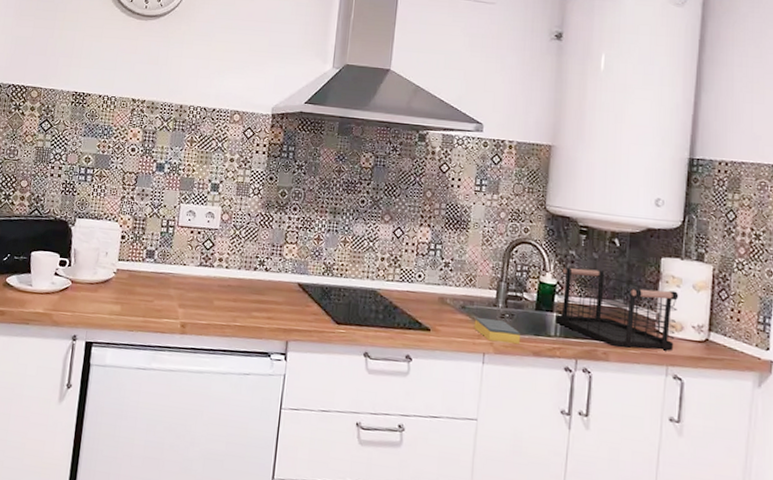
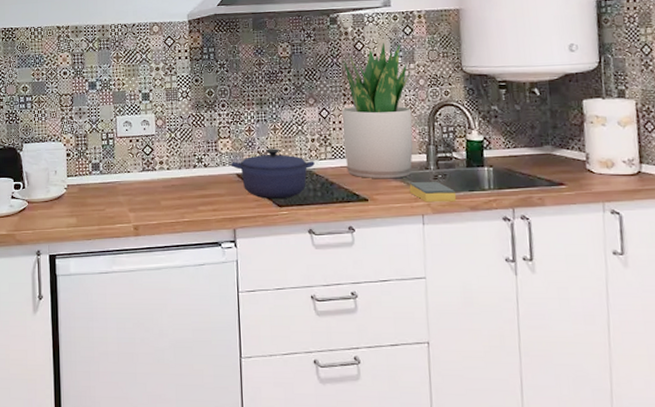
cooking pot: none [293,261,381,317] -> present [230,148,315,199]
planter: none [413,168,493,312] -> present [342,43,413,179]
dish rack: present [555,266,679,351] -> none [485,119,608,192]

